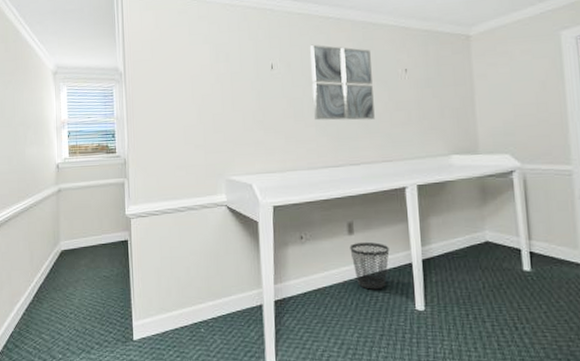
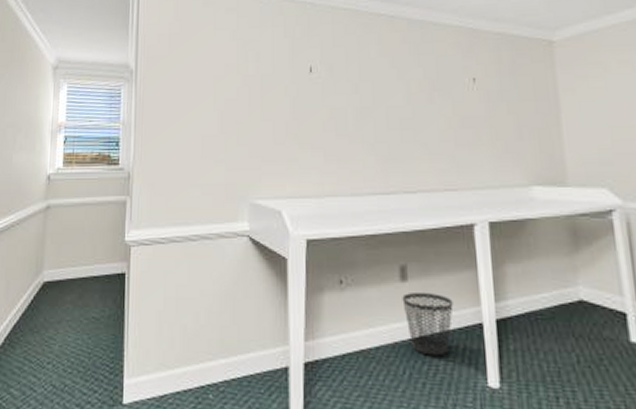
wall art: present [310,44,375,121] -> none [357,45,435,138]

